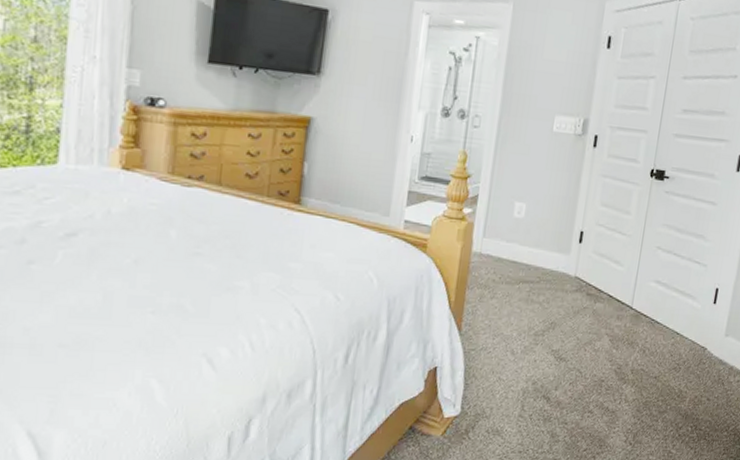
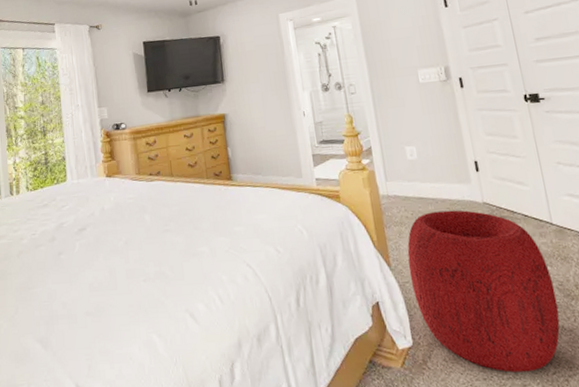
pouf: none [476,278,614,447] -> present [407,210,560,373]

